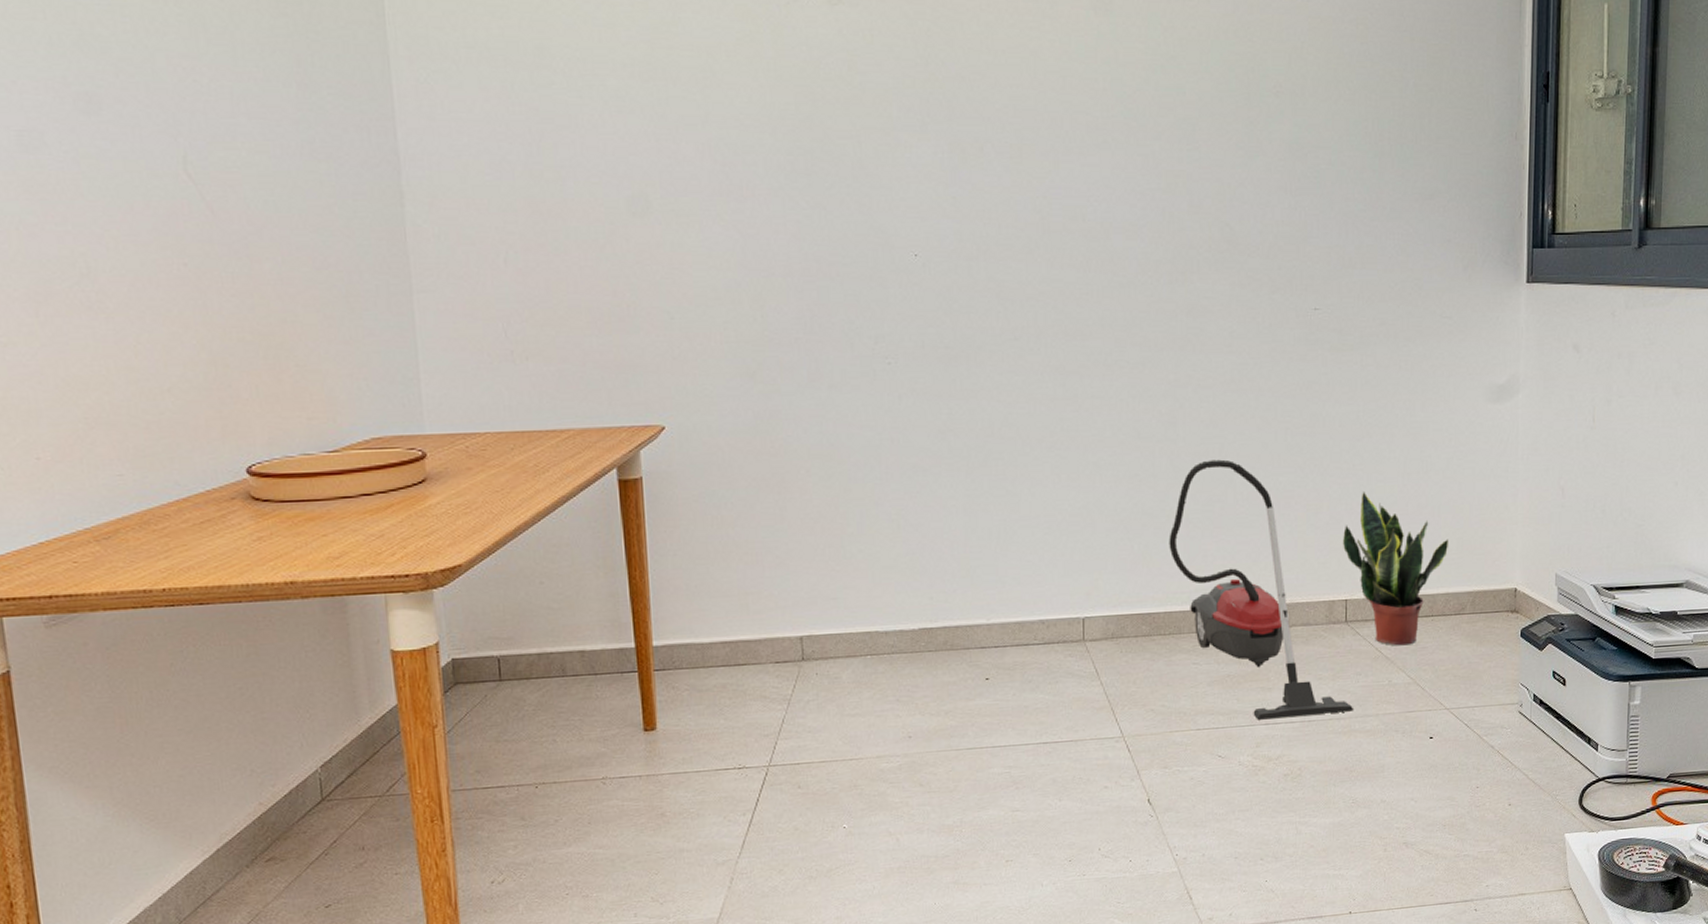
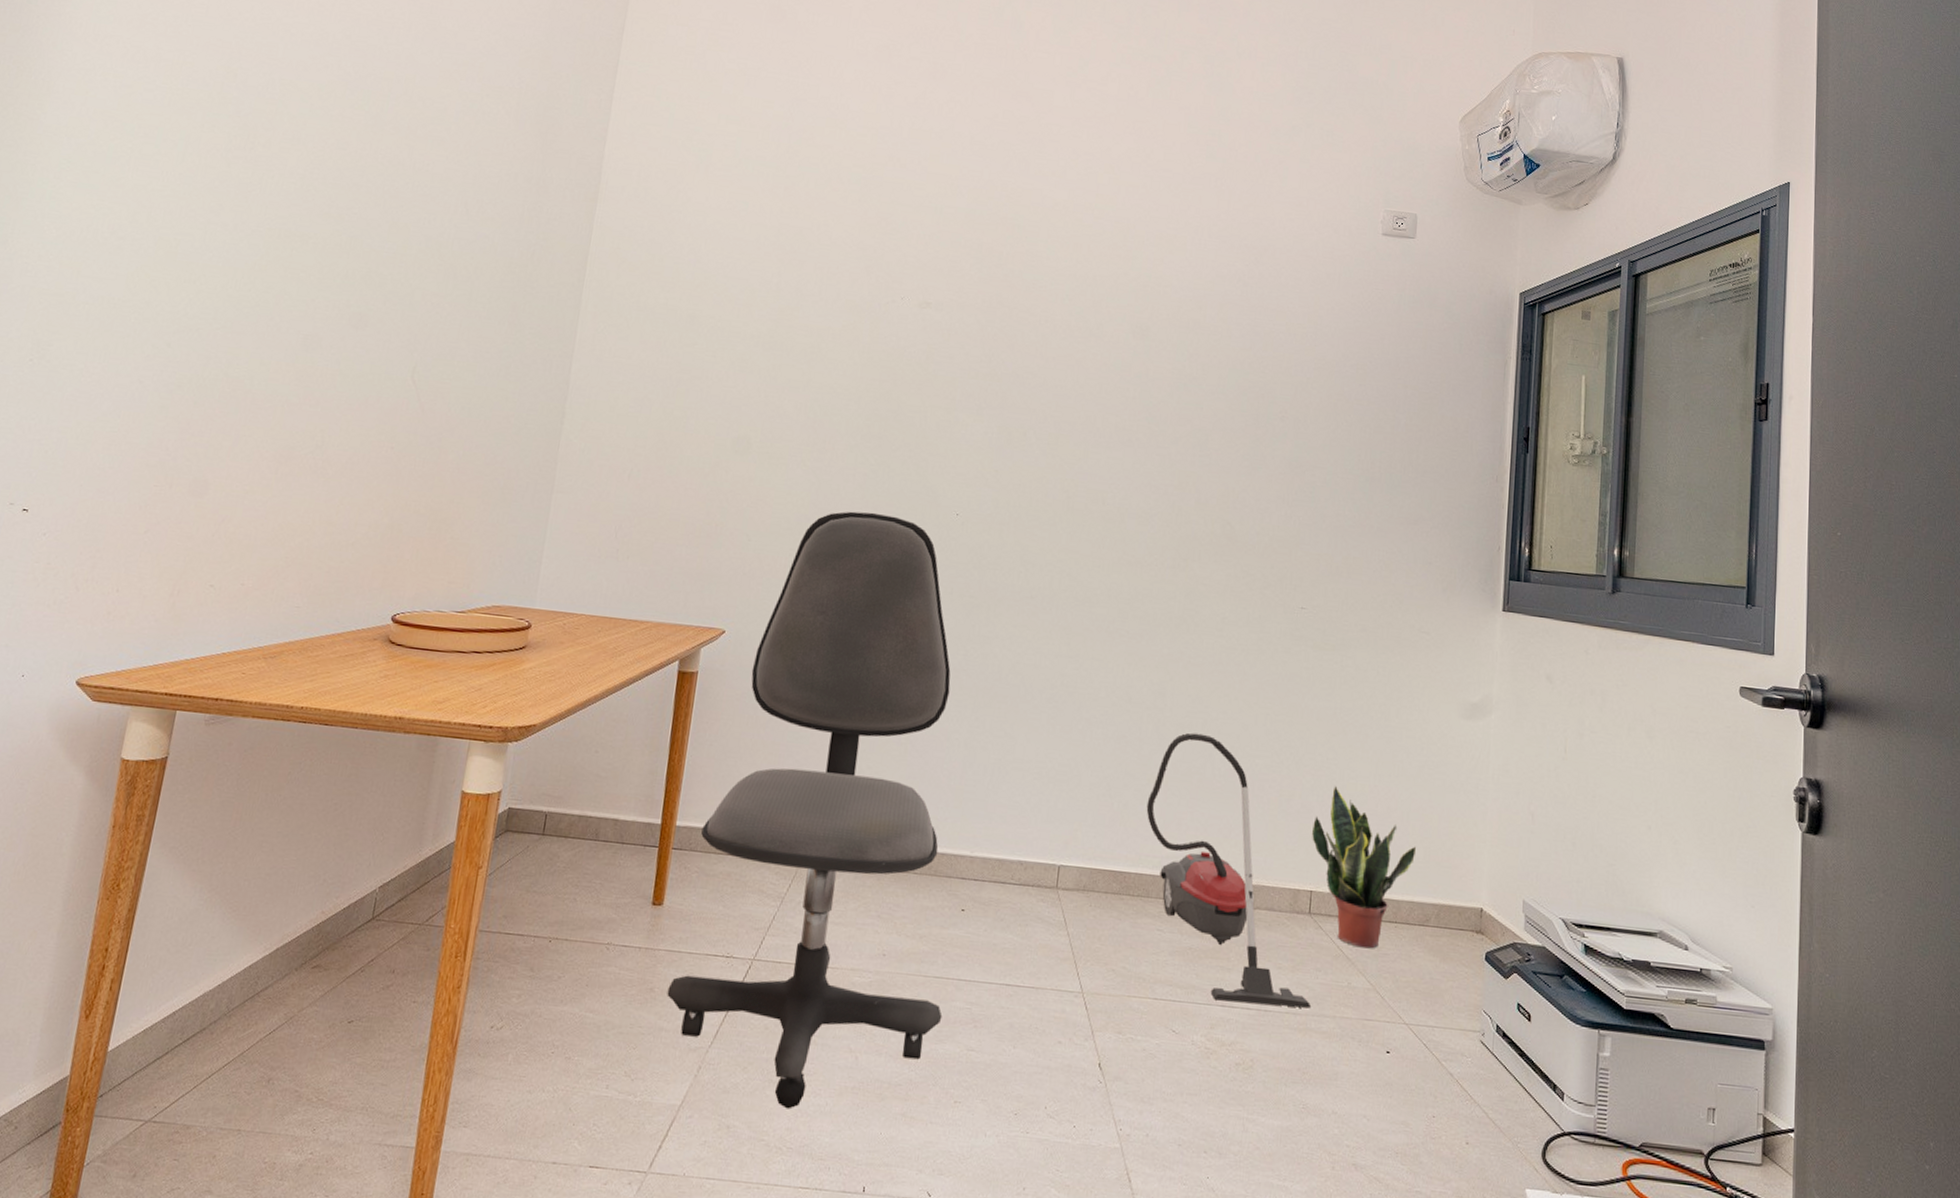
office chair: none [680,266,981,900] -> present [667,511,951,1109]

